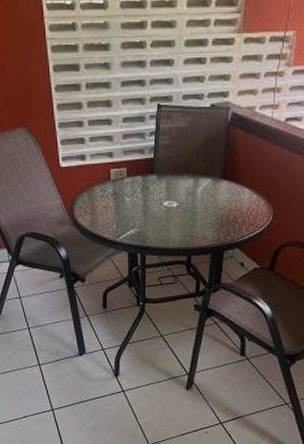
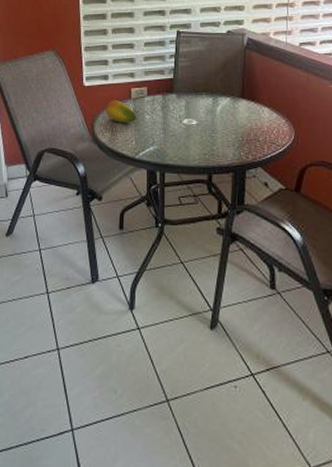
fruit: none [84,182,117,207] -> present [105,100,137,124]

